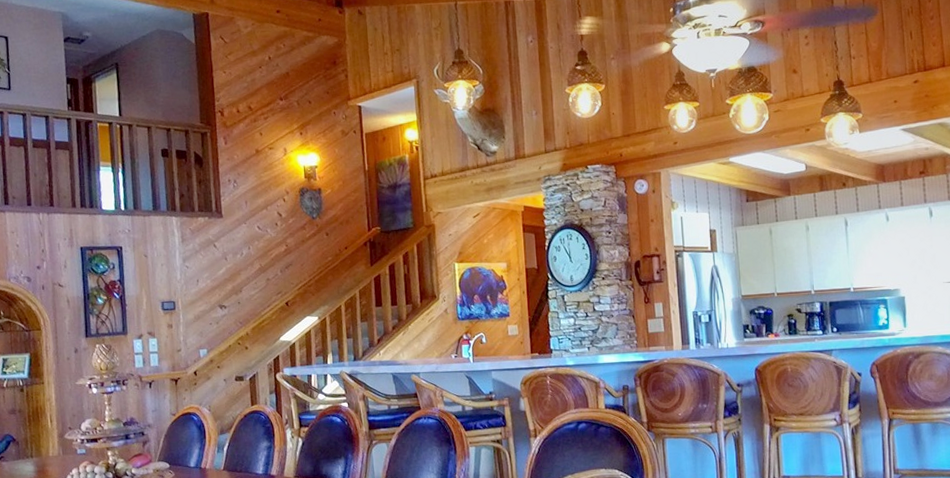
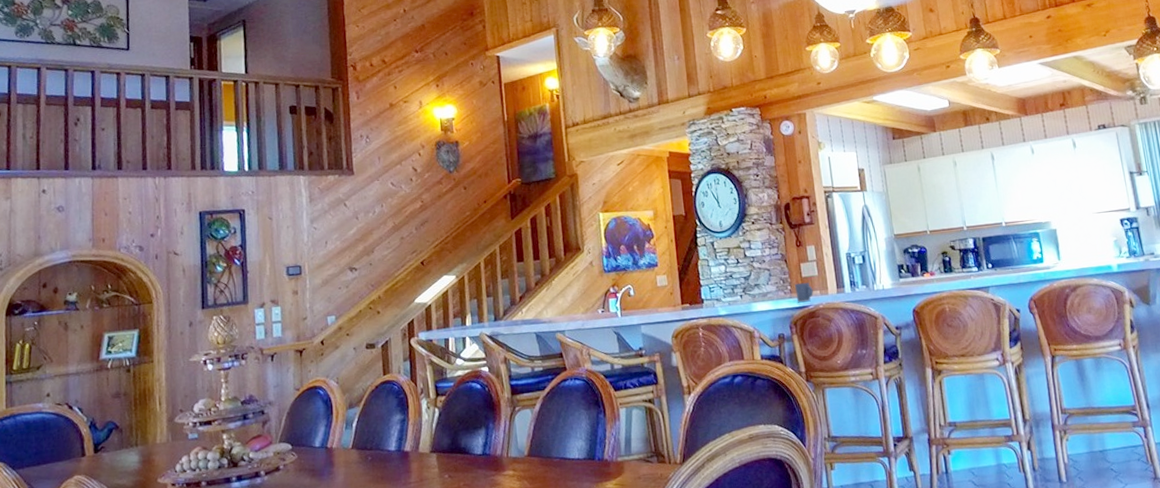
mug: none [641,337,659,356] -> present [795,282,813,302]

